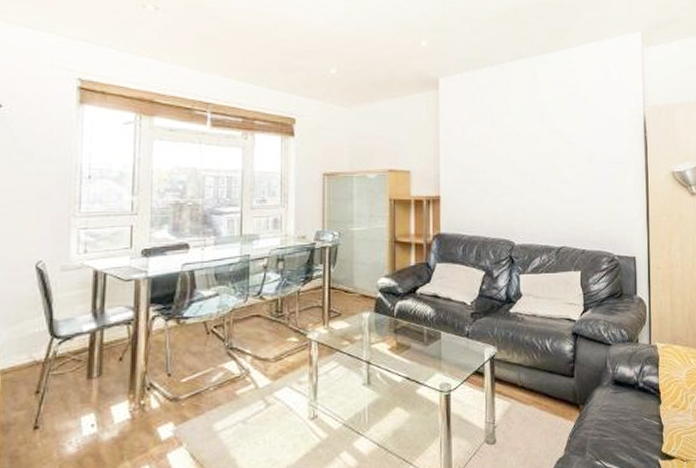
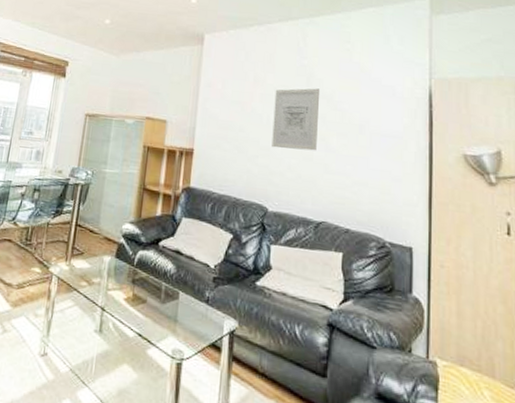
wall art: none [512,124,553,185] -> present [271,88,319,151]

